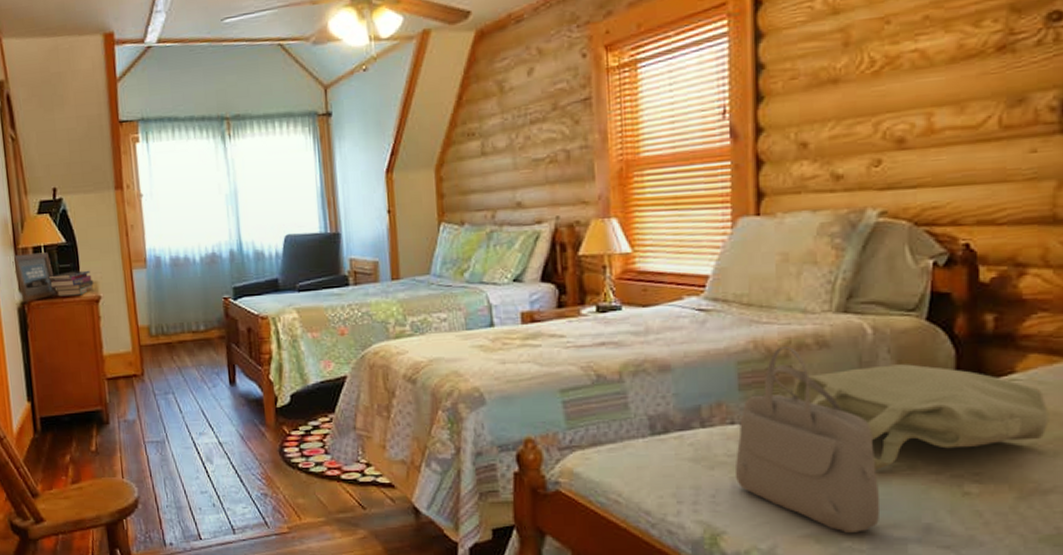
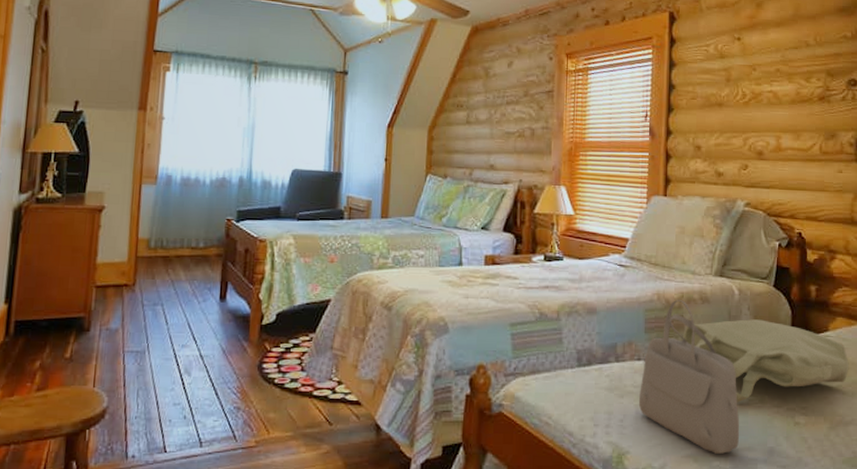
picture frame: present [12,252,59,303] -> none [17,158,61,205]
books: present [49,270,94,297] -> none [54,179,100,204]

